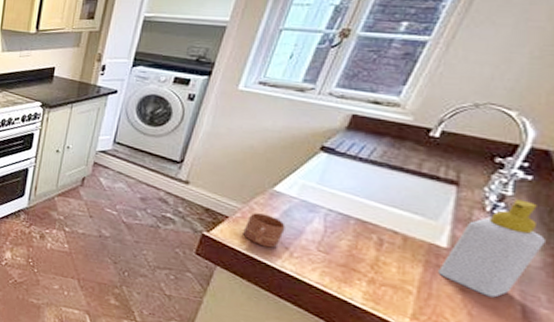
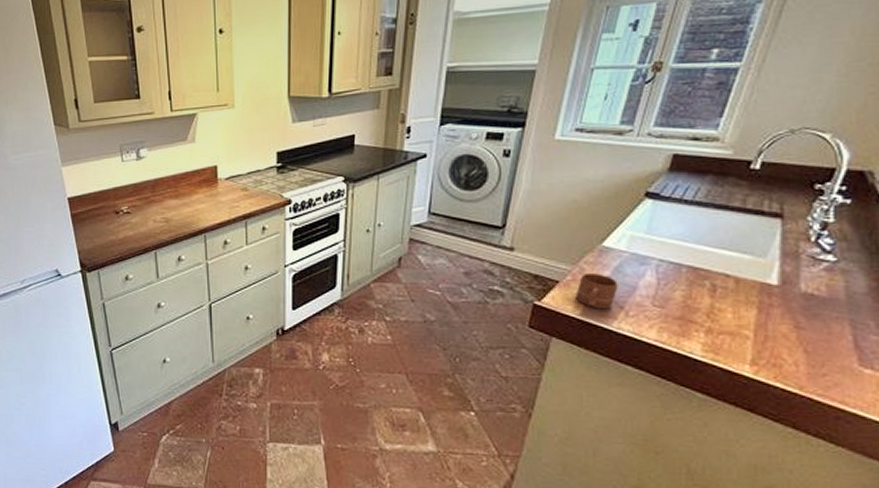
soap bottle: present [438,199,545,298] -> none [772,225,868,331]

